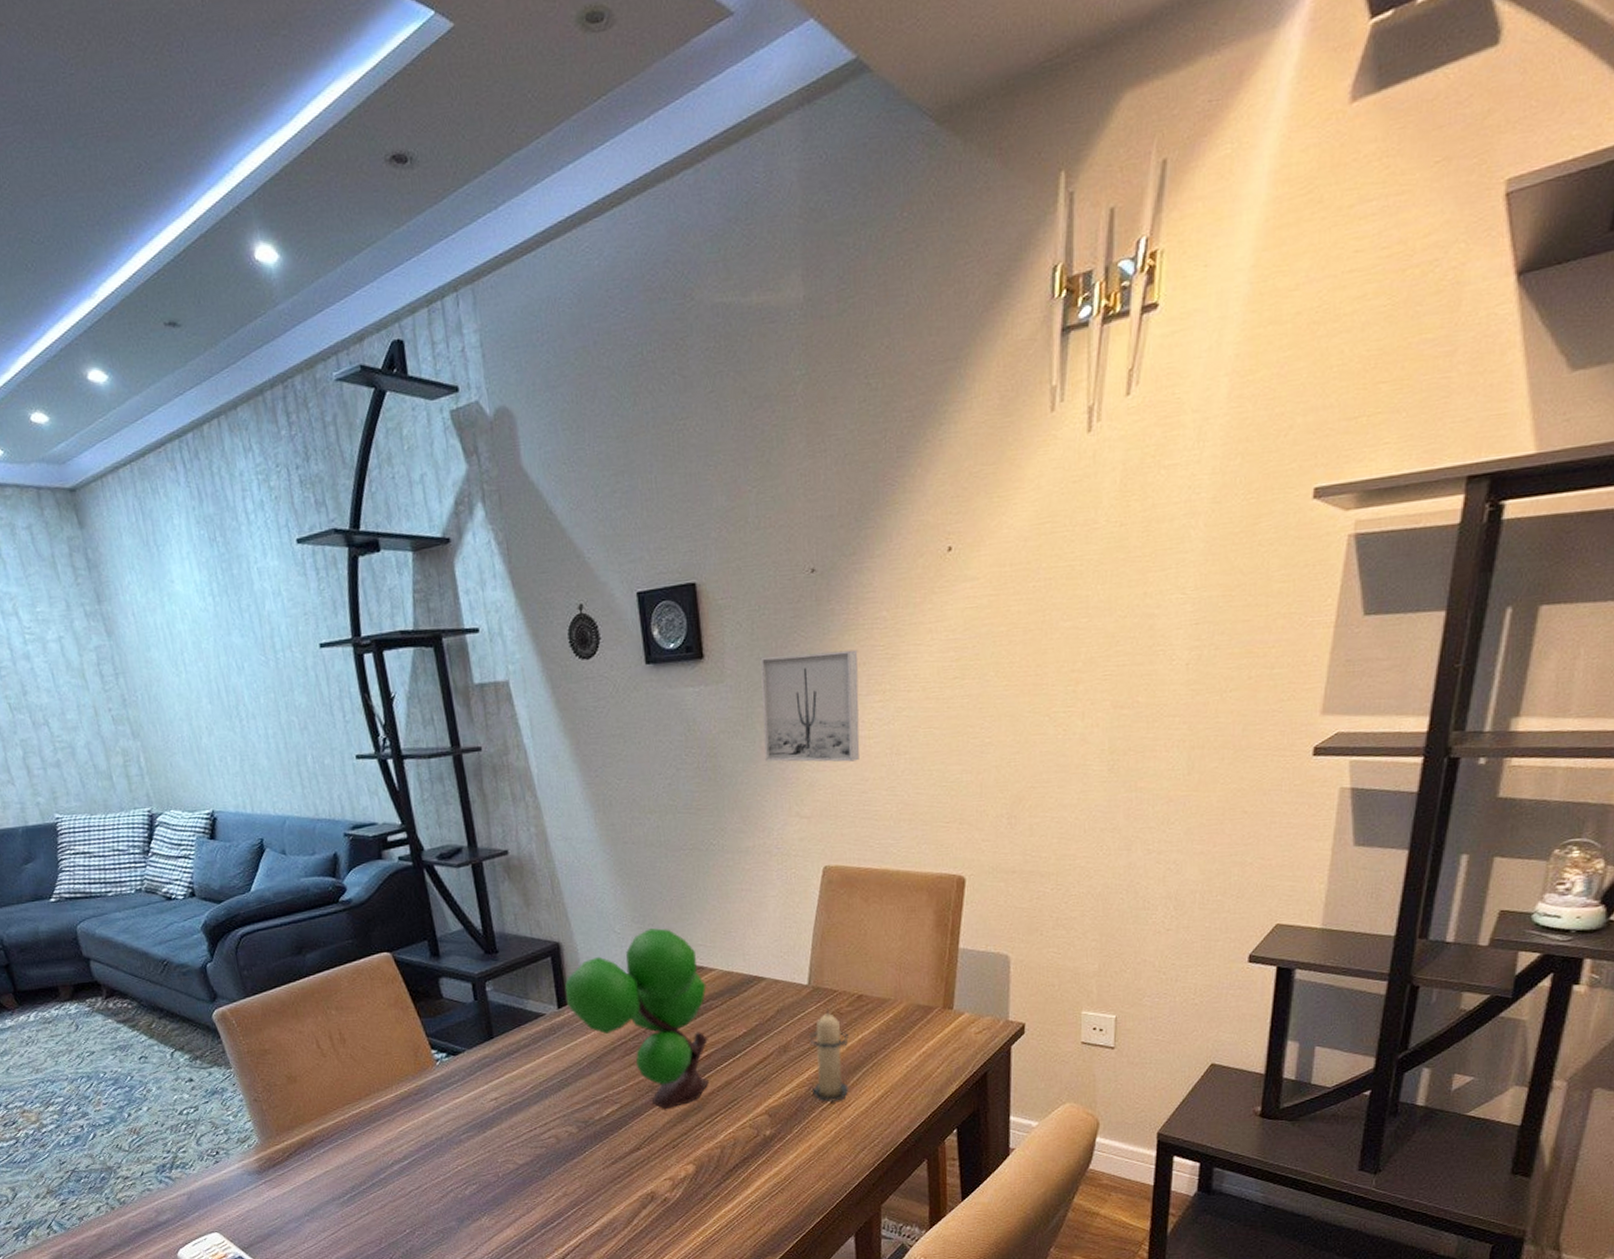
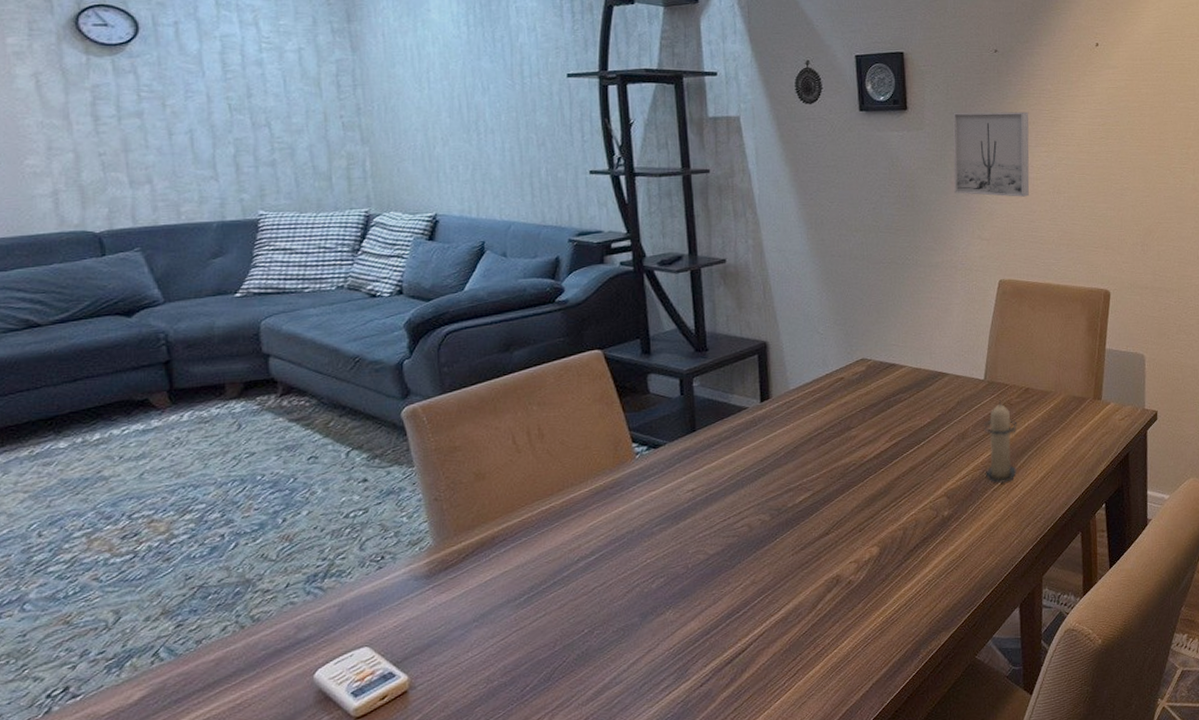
plant: present [565,928,709,1109] -> none [768,330,897,494]

